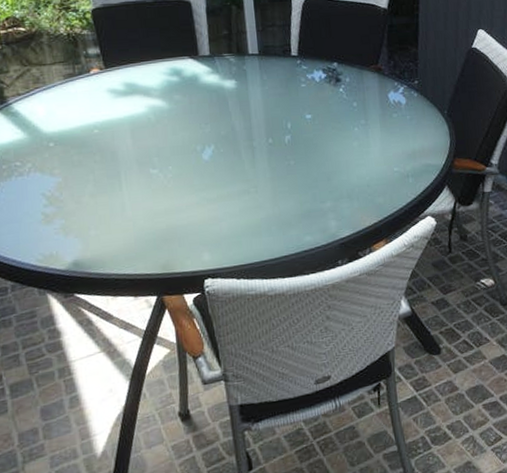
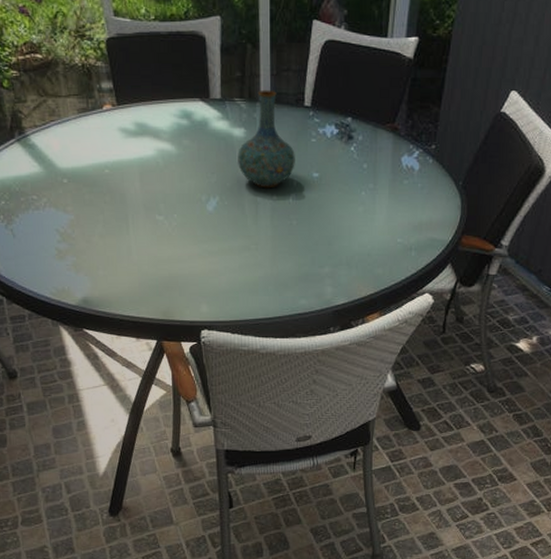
vase: none [230,44,288,134] -> present [238,89,295,189]

